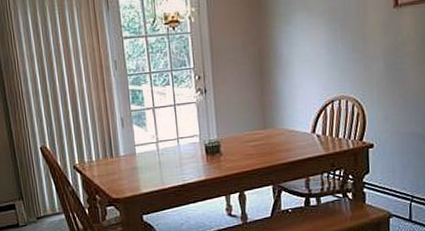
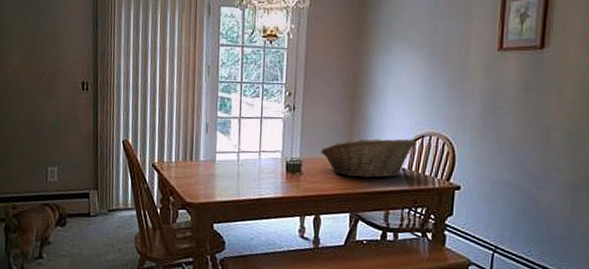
fruit basket: none [237,105,327,150] -> present [321,138,417,178]

